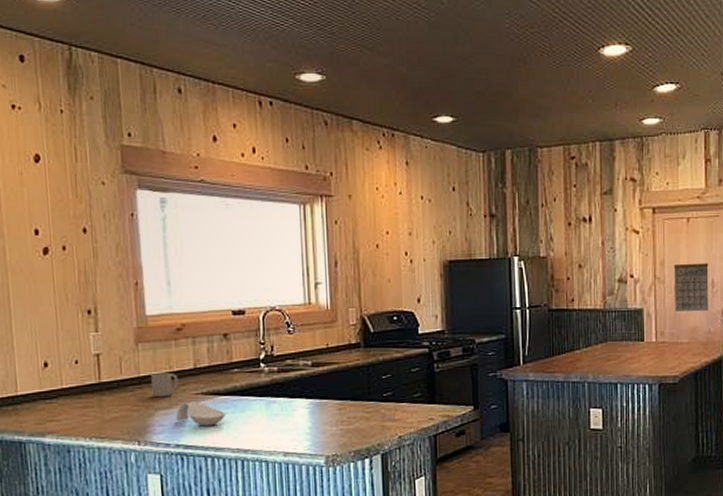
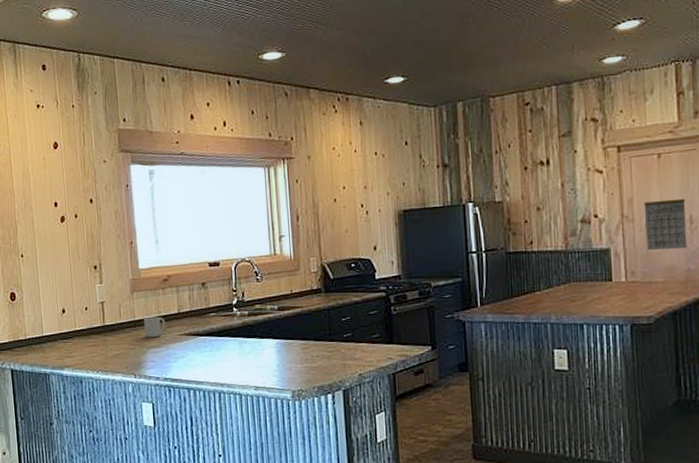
spoon rest: present [176,401,226,427] -> none [164,341,205,363]

